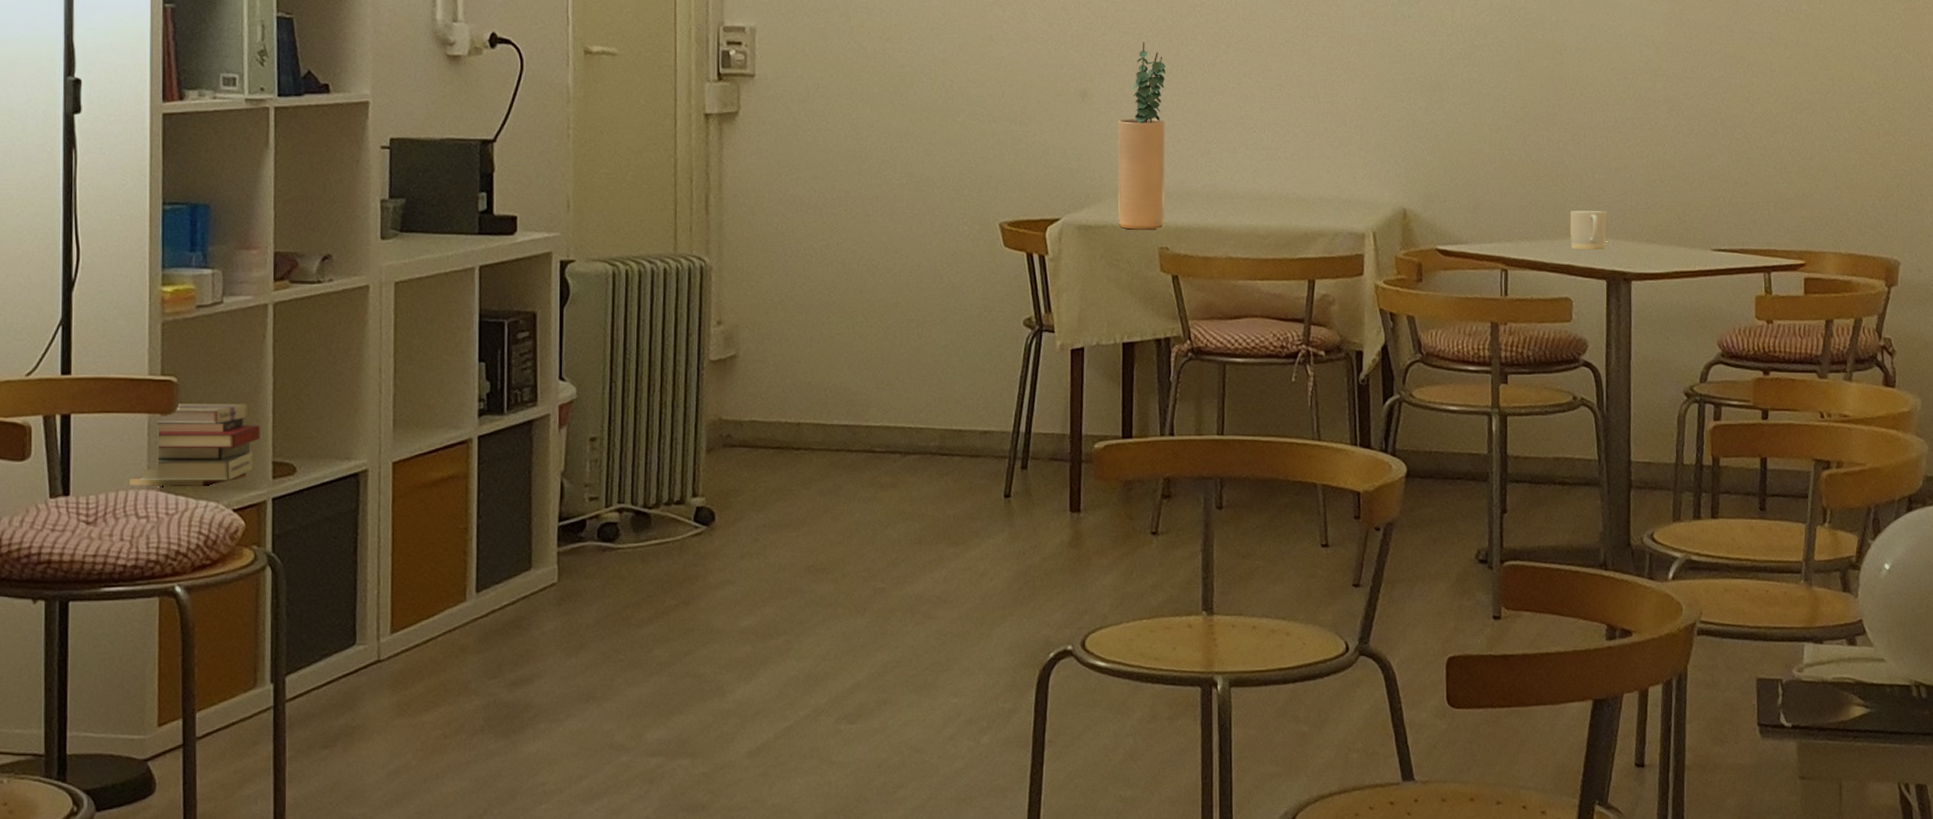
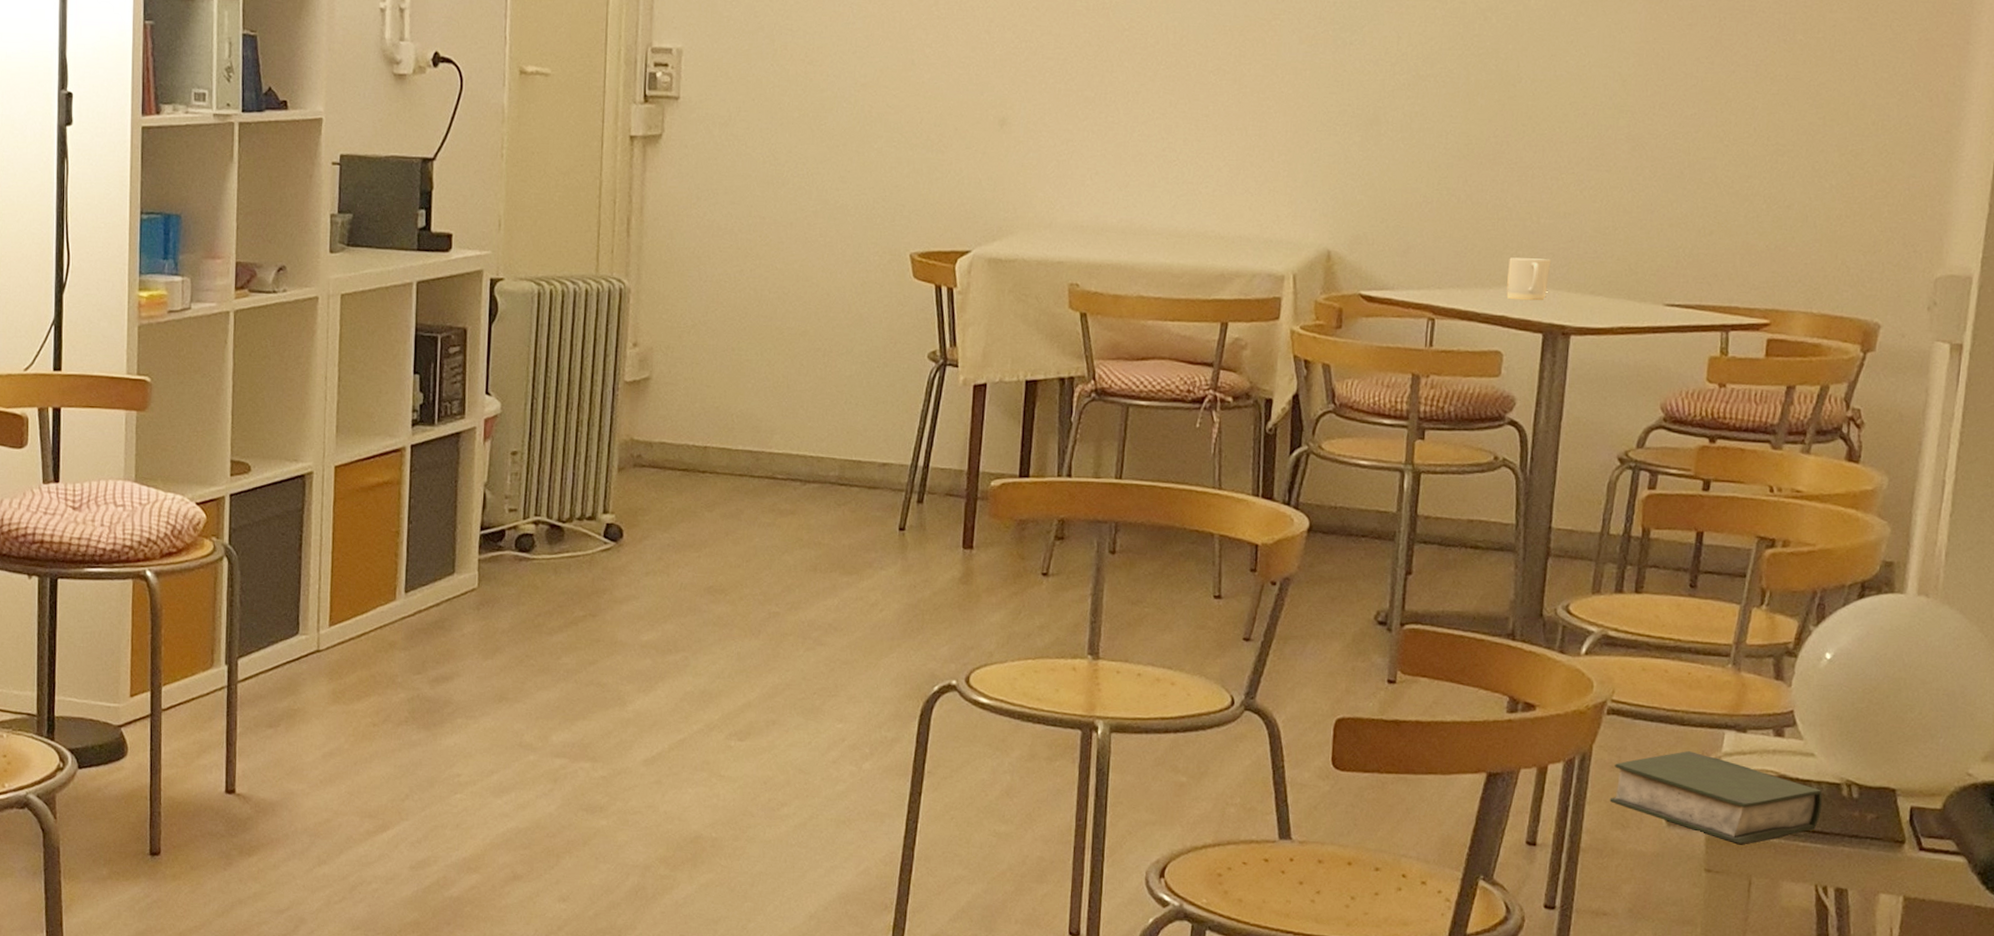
books: present [129,403,260,487] -> none [109,402,221,481]
vase: present [1118,41,1166,230] -> none [1029,67,1089,265]
book: none [1707,665,1897,751] -> present [1609,751,1823,845]

